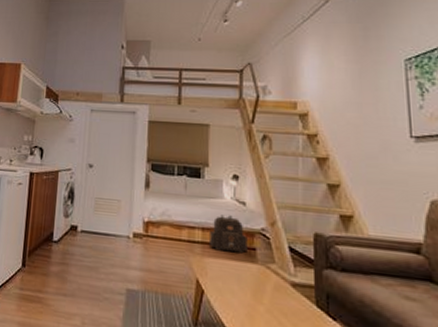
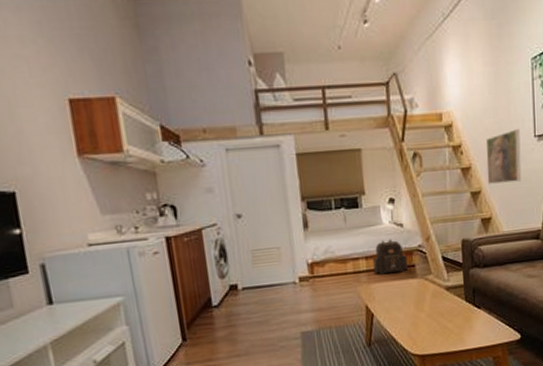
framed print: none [347,127,394,182] -> present [485,129,522,184]

